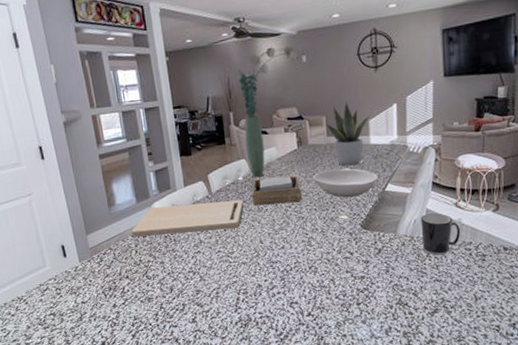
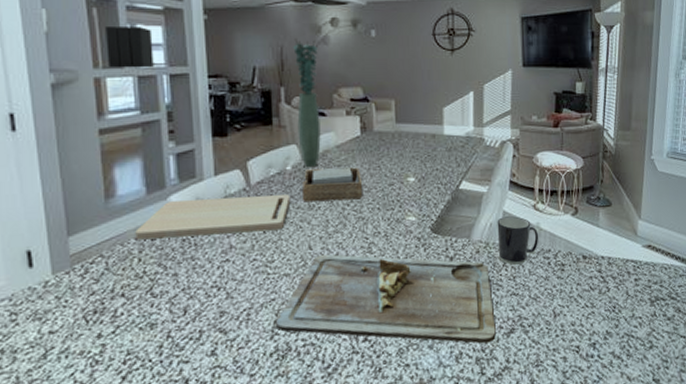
books: none [95,72,133,107] -> present [106,25,154,68]
cutting board: none [237,246,421,321] -> present [275,254,496,344]
bowl: present [313,169,379,198] -> none [377,161,452,196]
potted plant: present [326,100,372,166] -> none [395,84,446,158]

